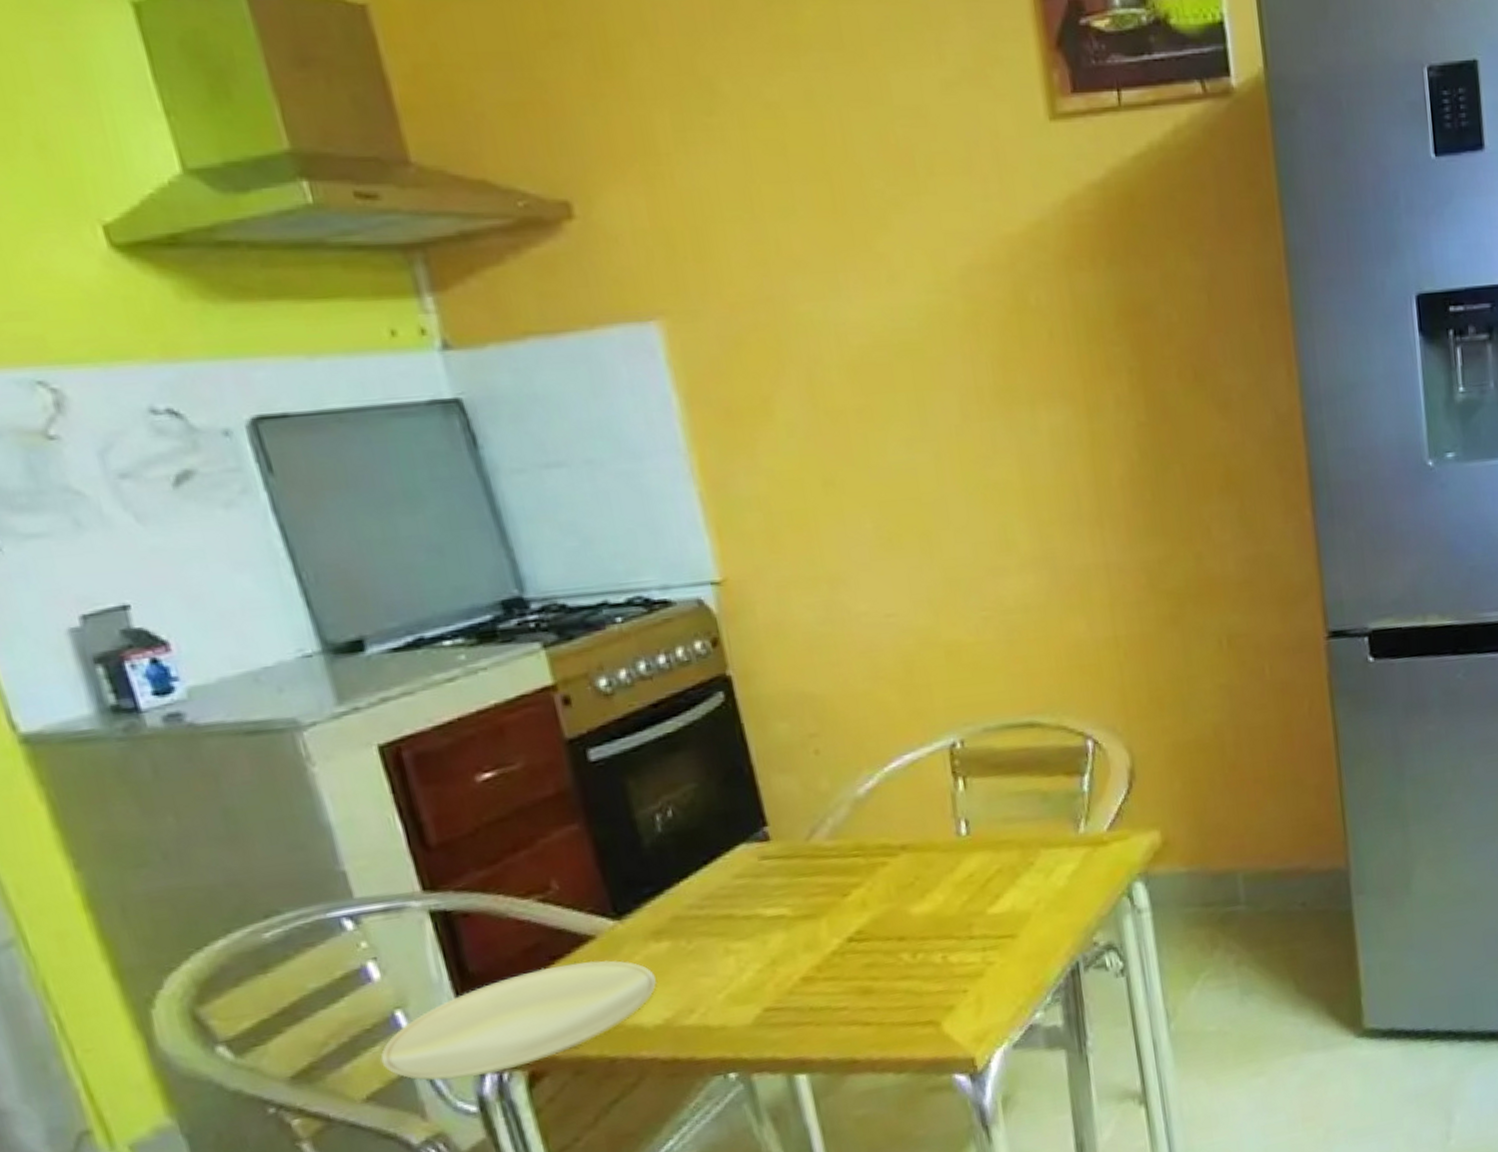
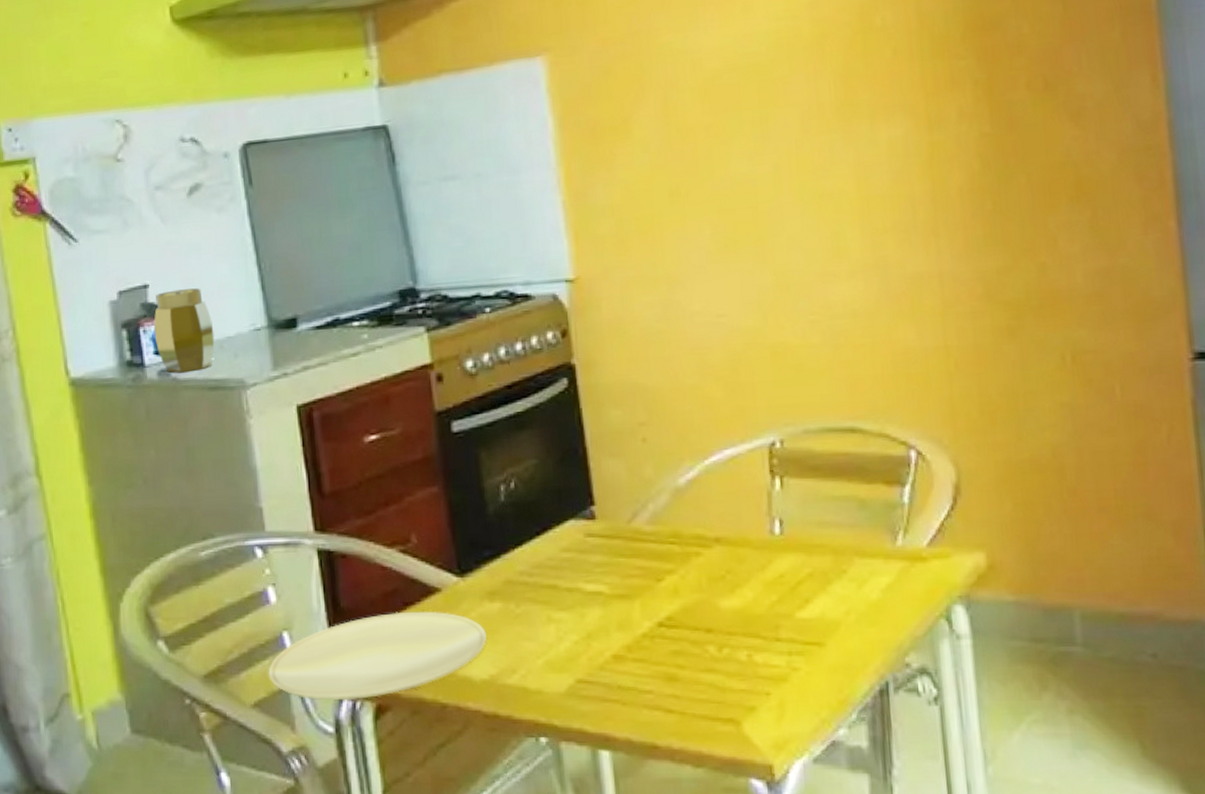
jar: none [143,607,247,717] -> present [154,288,215,373]

